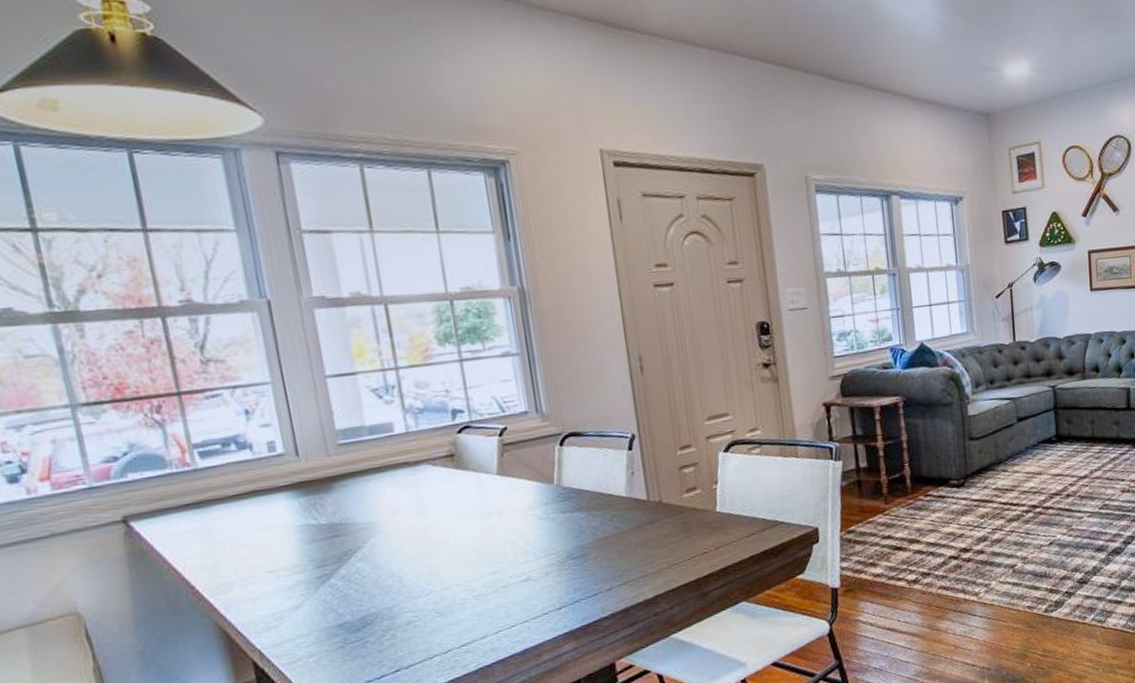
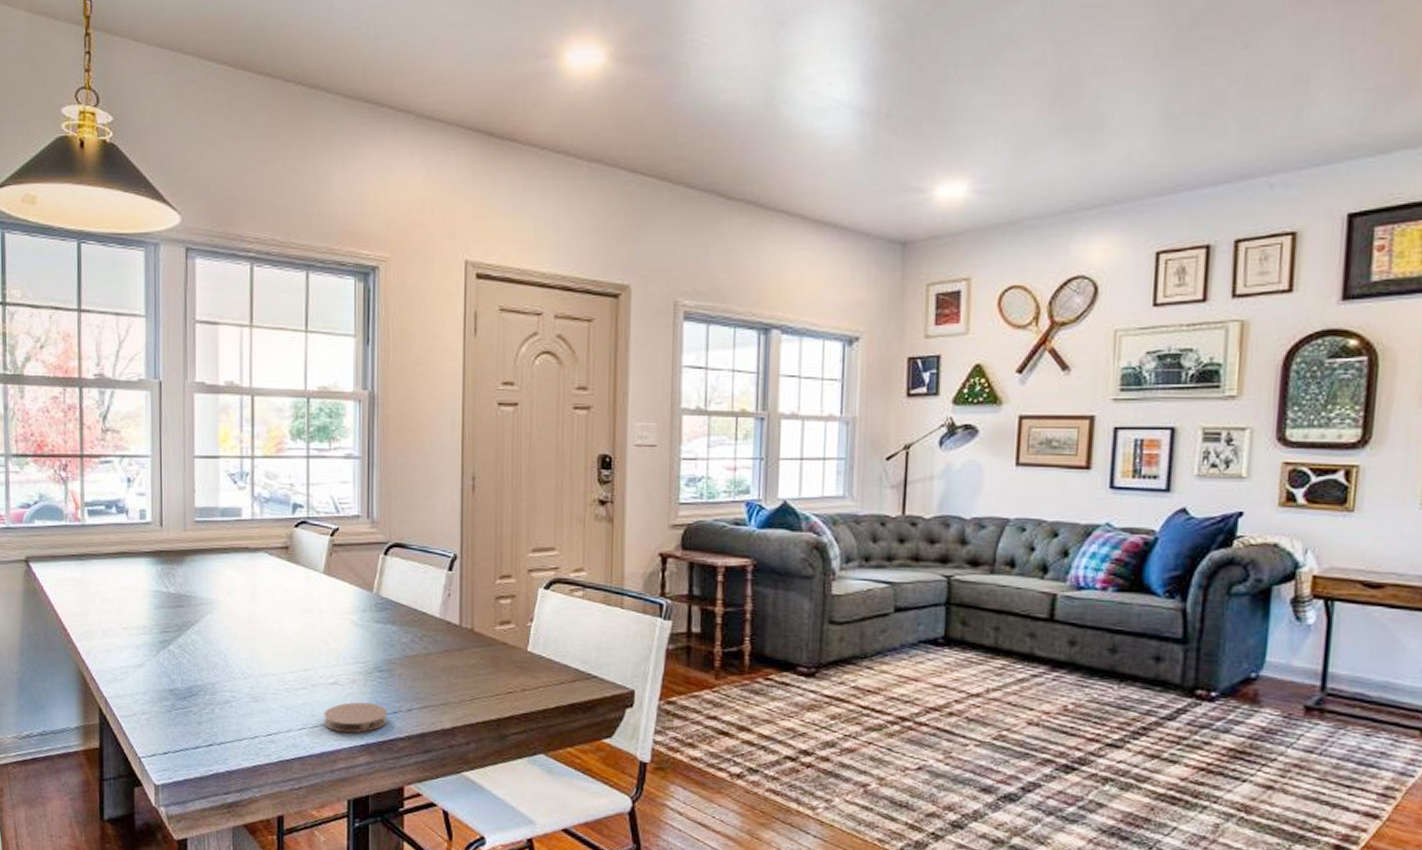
coaster: none [520,590,589,627] -> present [324,702,388,734]

